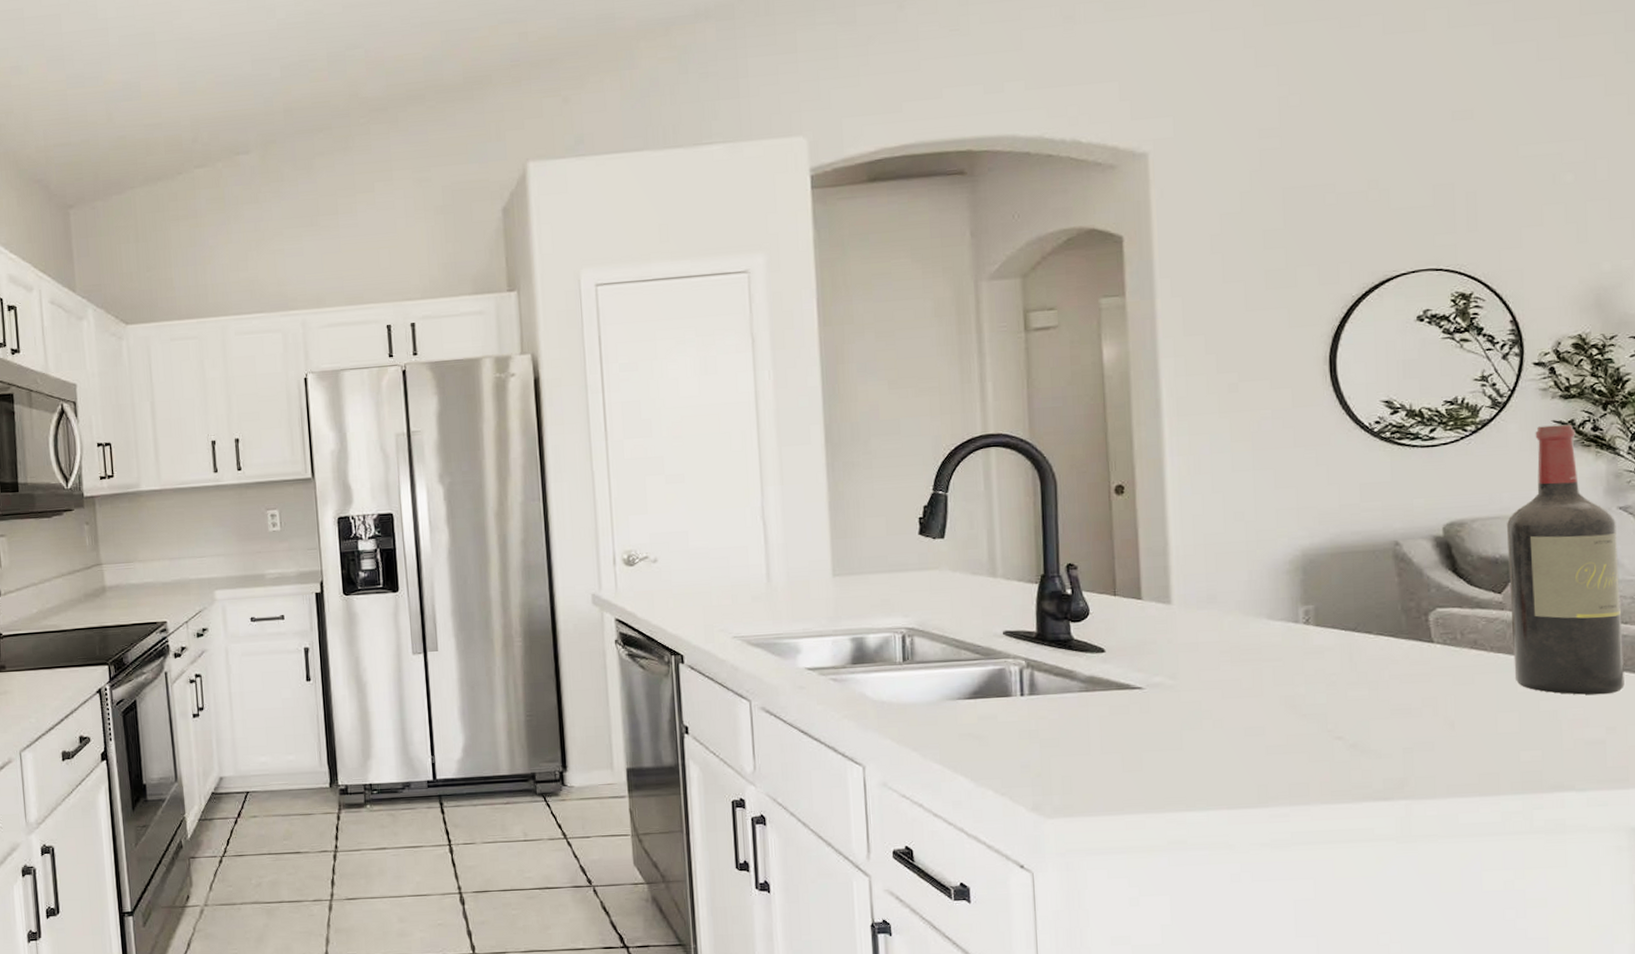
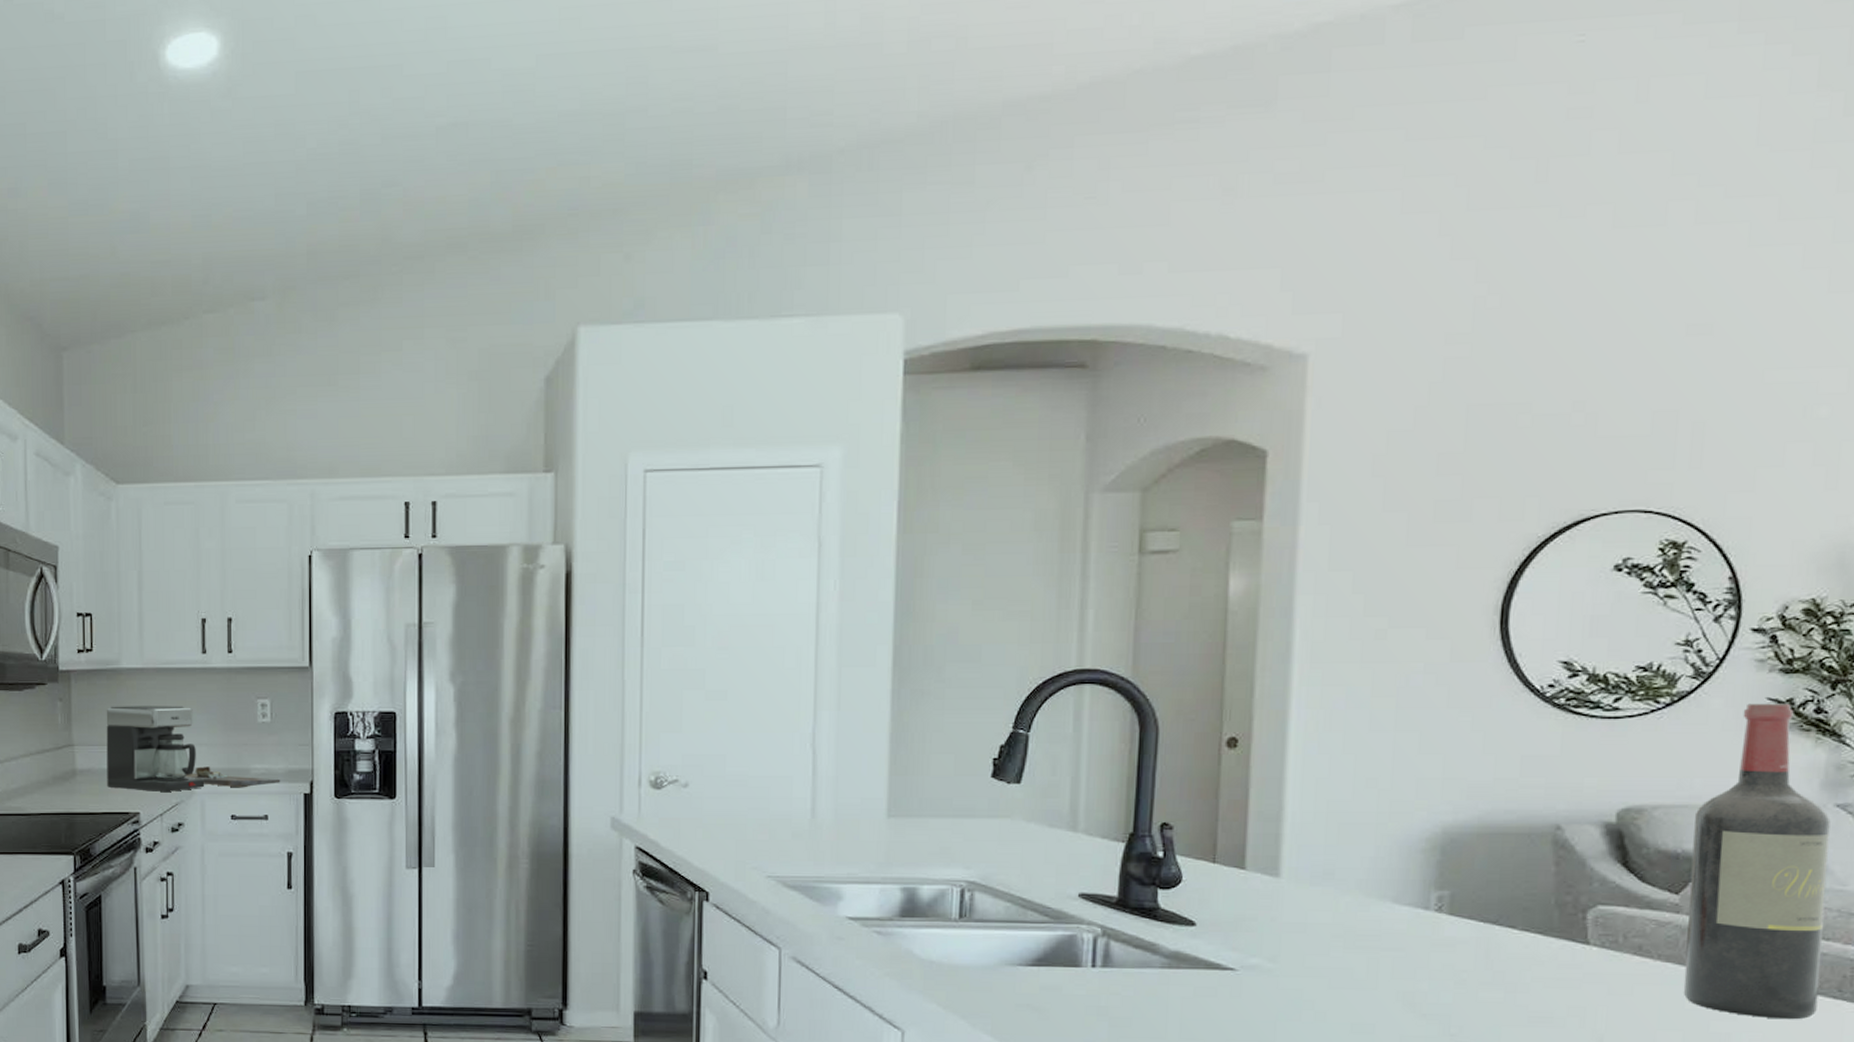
coffee maker: none [129,521,225,602] -> present [106,706,205,793]
cutting board: none [206,575,294,592] -> present [185,766,281,787]

